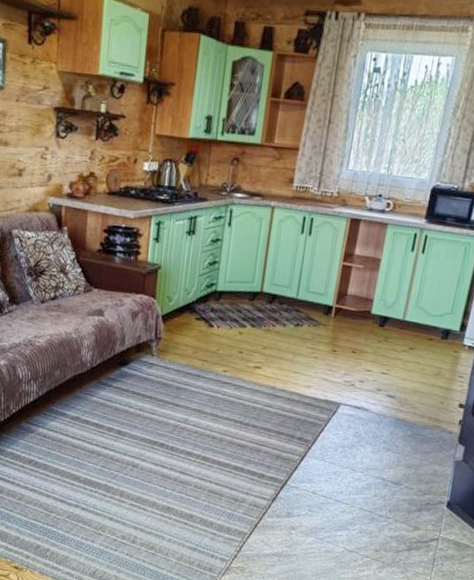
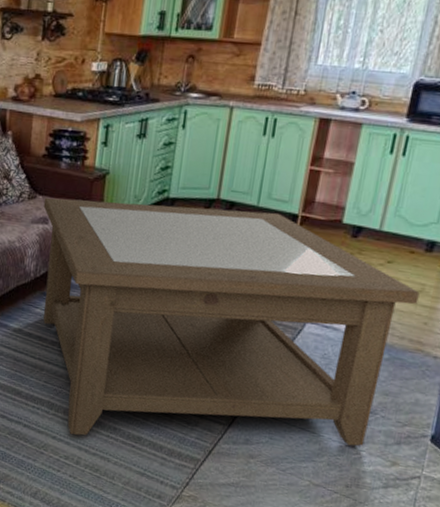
coffee table: none [98,290,437,516] -> present [43,197,420,446]

